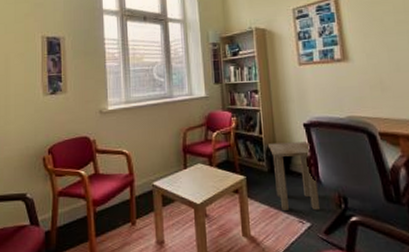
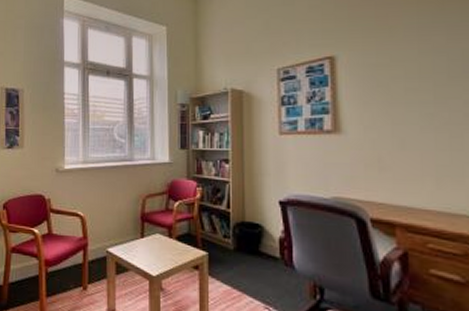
side table: present [268,142,320,211] -> none [236,219,290,298]

